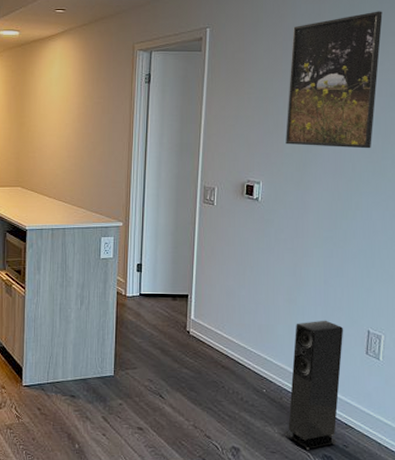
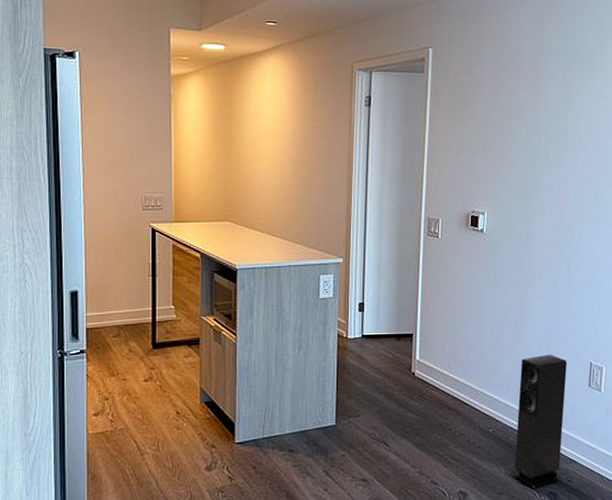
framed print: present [286,11,383,149] -> none [510,35,603,177]

